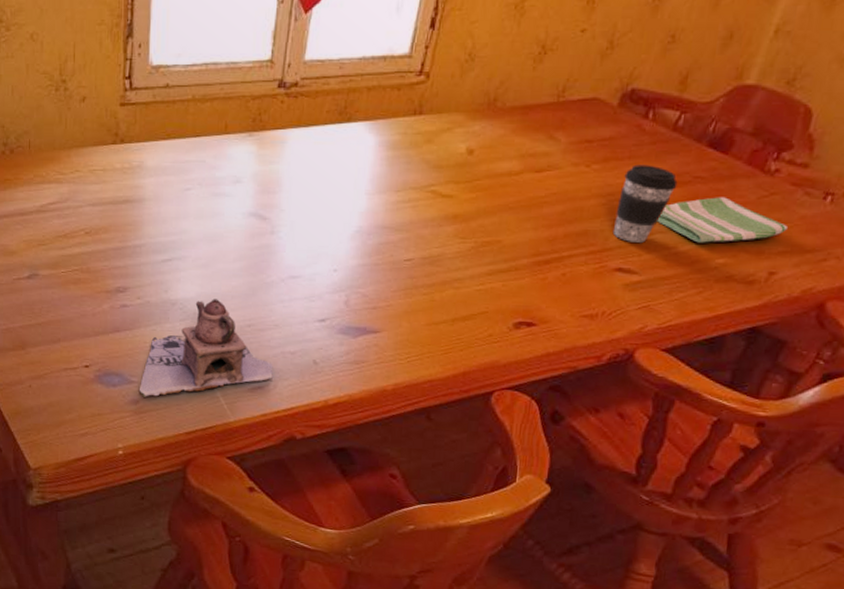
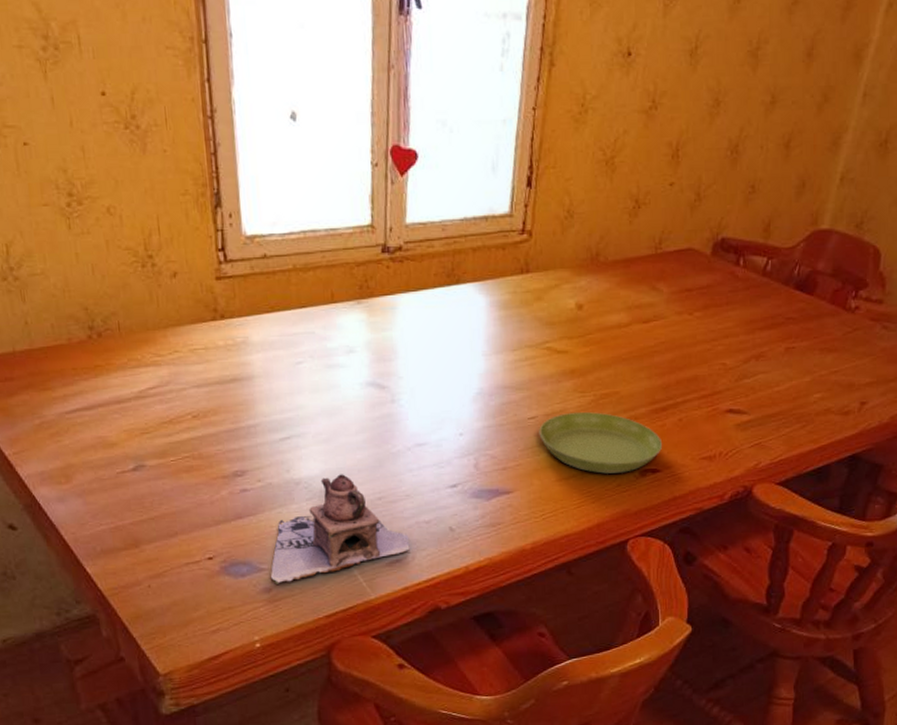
saucer: none [413,258,542,323] -> present [539,412,663,474]
coffee cup: present [612,164,678,243] -> none [720,309,772,384]
dish towel: present [657,197,787,243] -> none [758,335,871,380]

